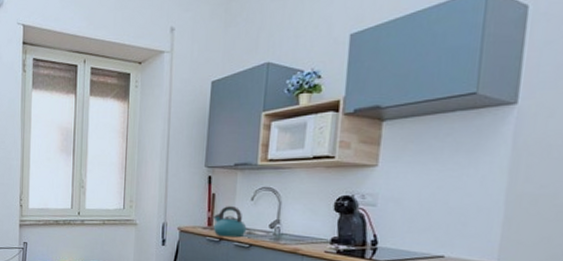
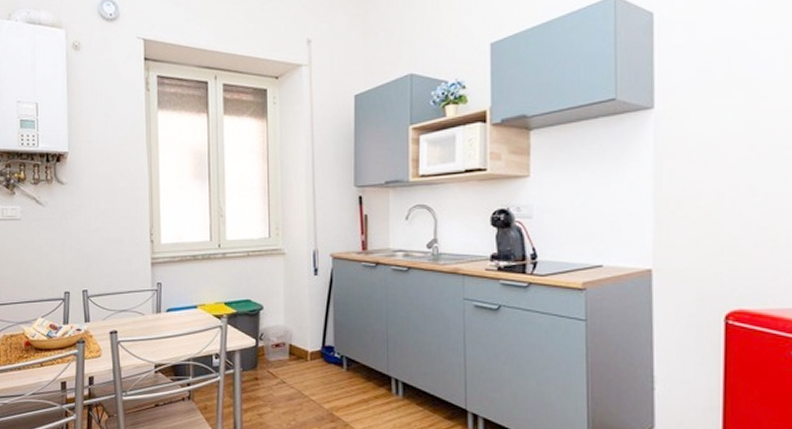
kettle: present [213,206,247,238] -> none [368,227,404,261]

